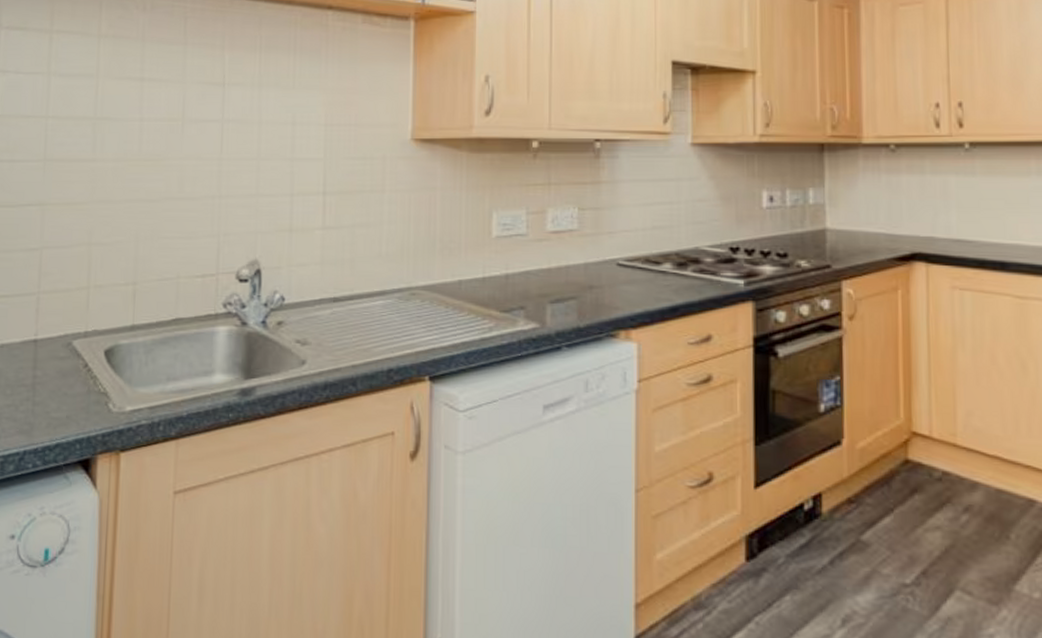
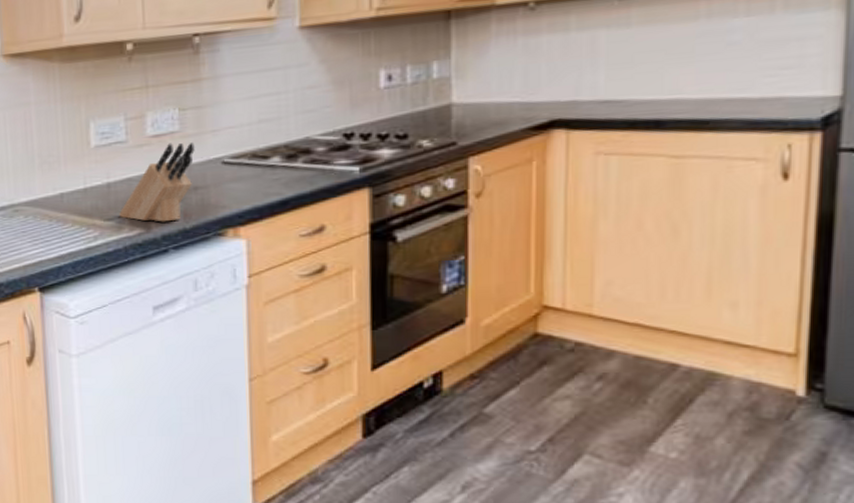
knife block: none [515,240,592,319] -> present [119,143,195,222]

